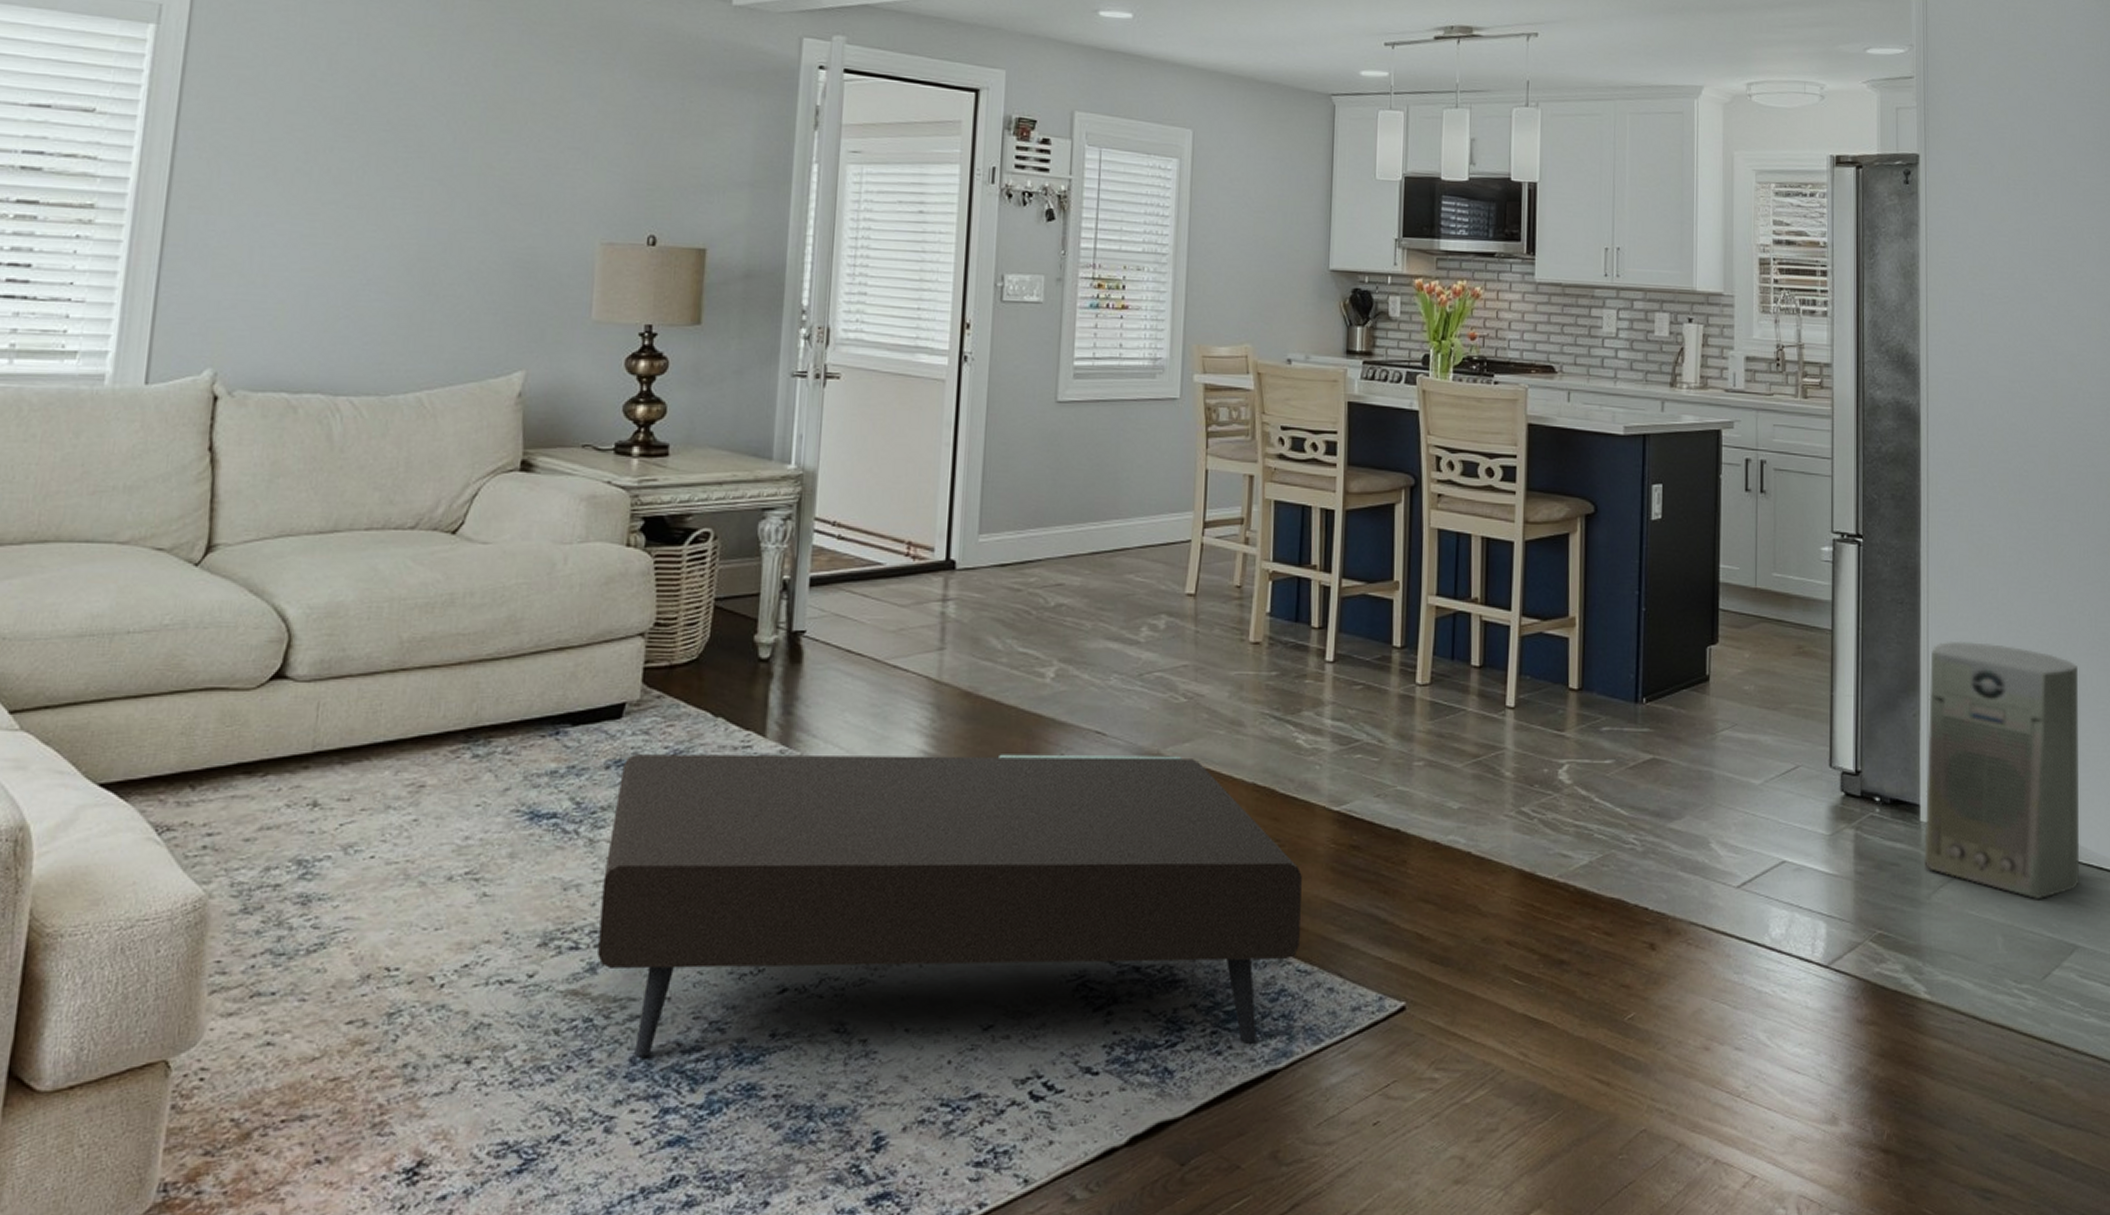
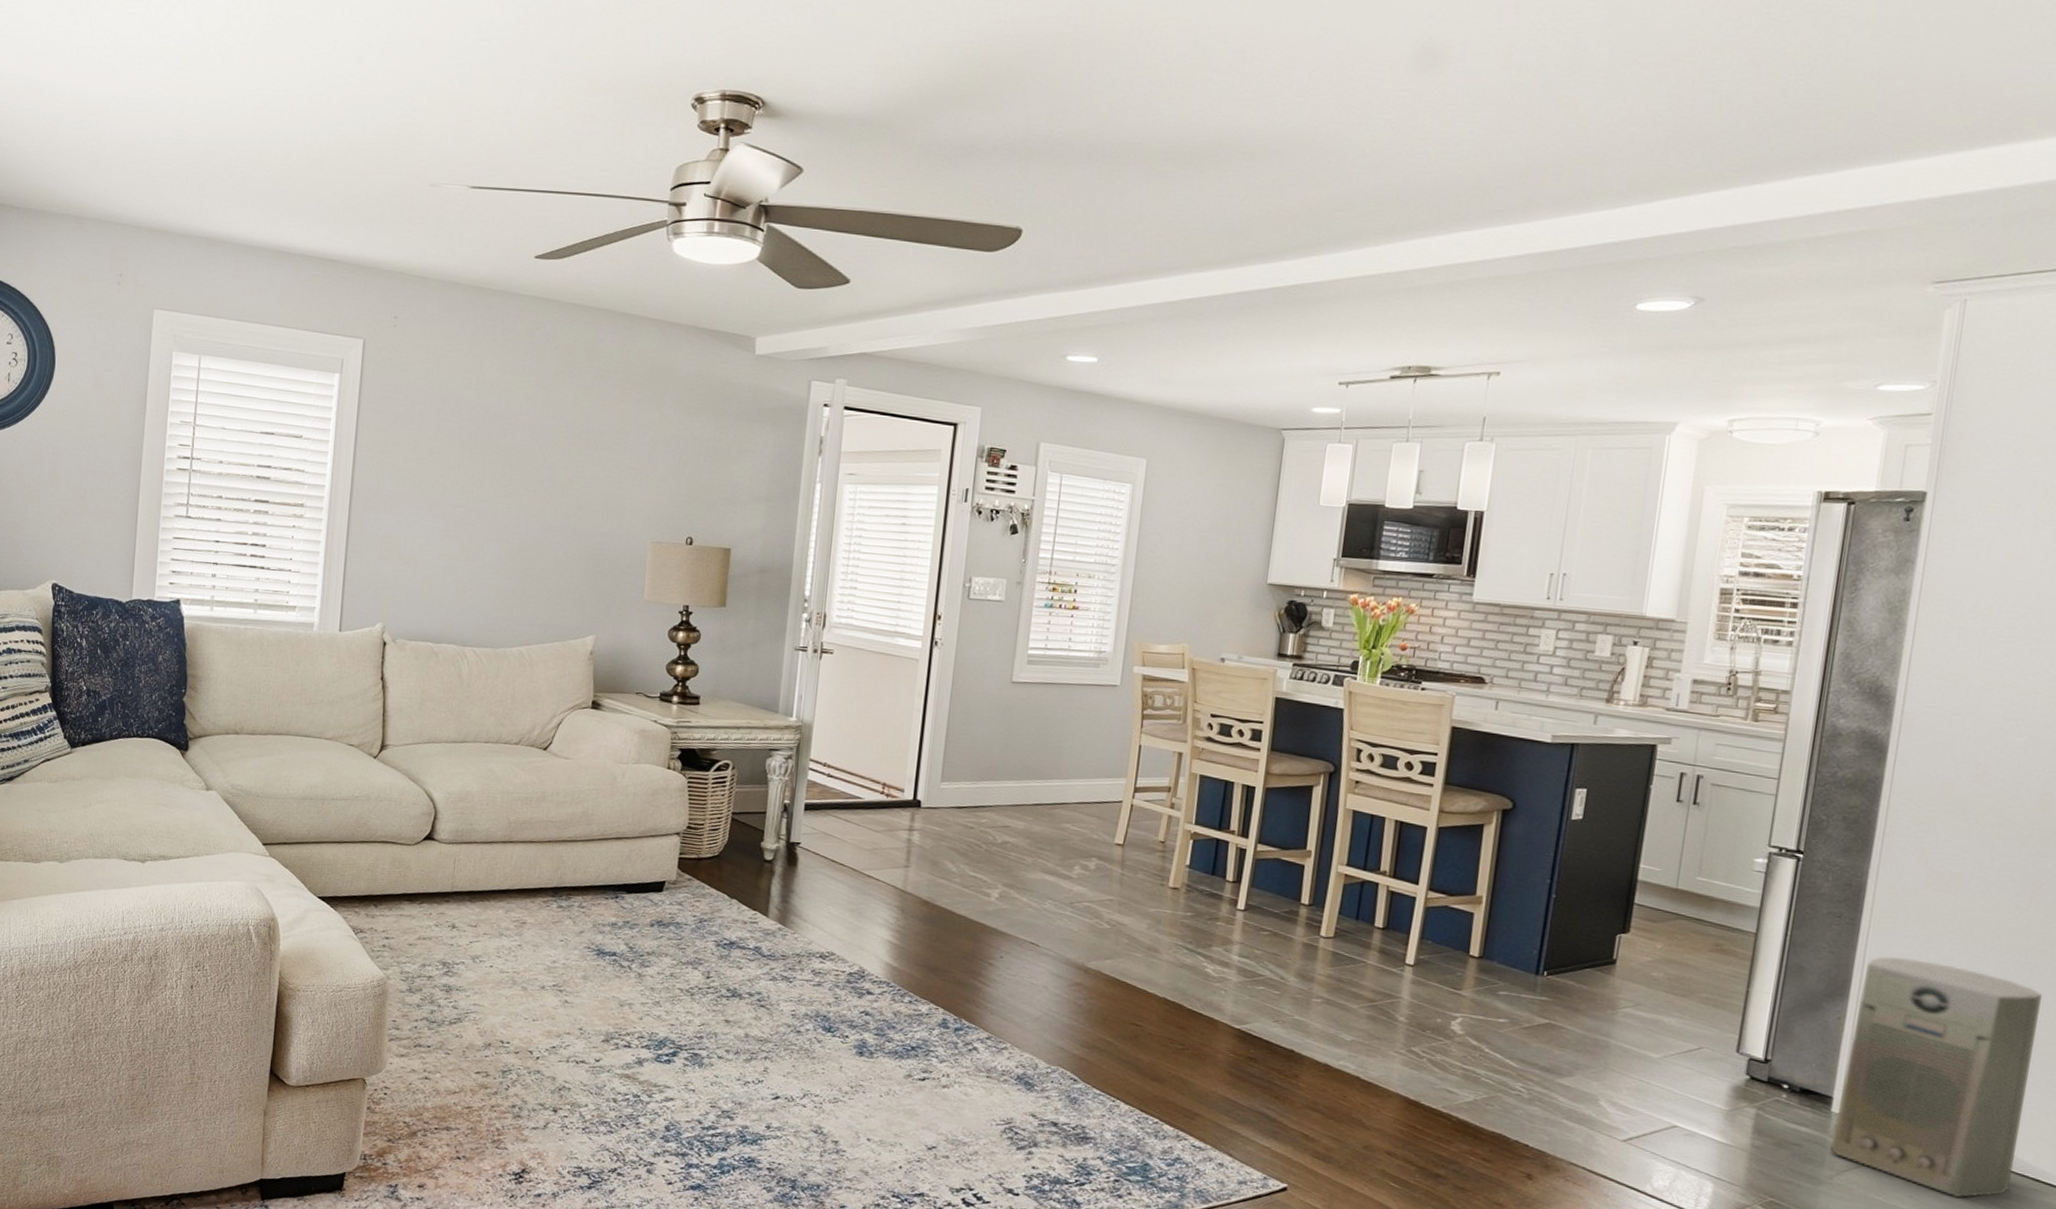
coffee table: present [597,754,1302,1058] -> none [643,918,1202,1194]

